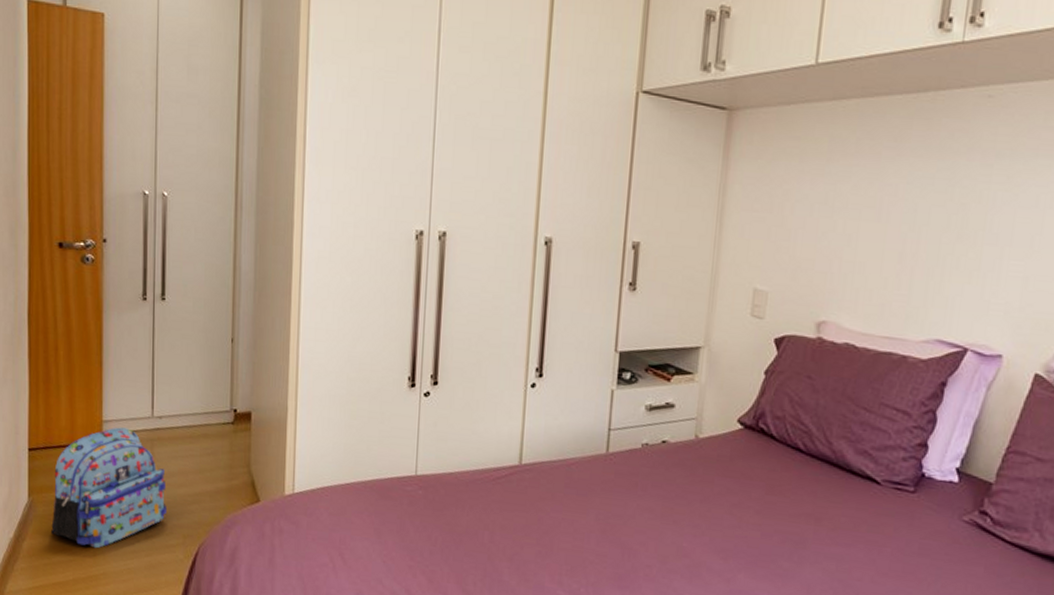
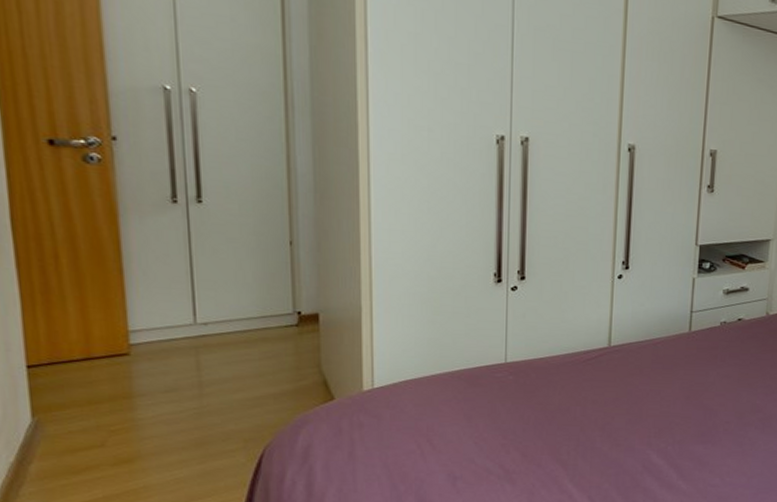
backpack: present [51,427,166,549] -> none [66,336,221,463]

